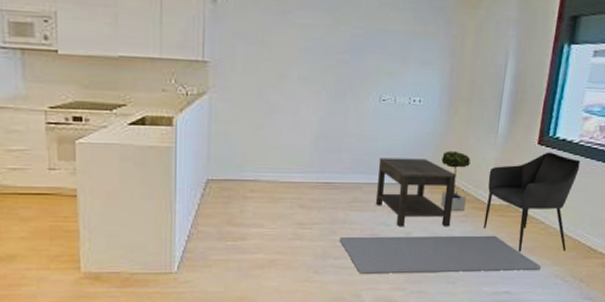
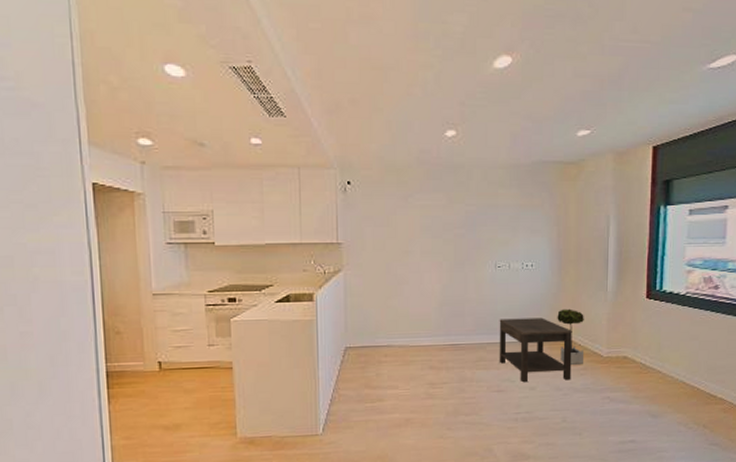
rug: present [339,235,541,274] -> none [468,386,663,429]
armchair: present [483,152,581,252] -> none [603,304,689,401]

